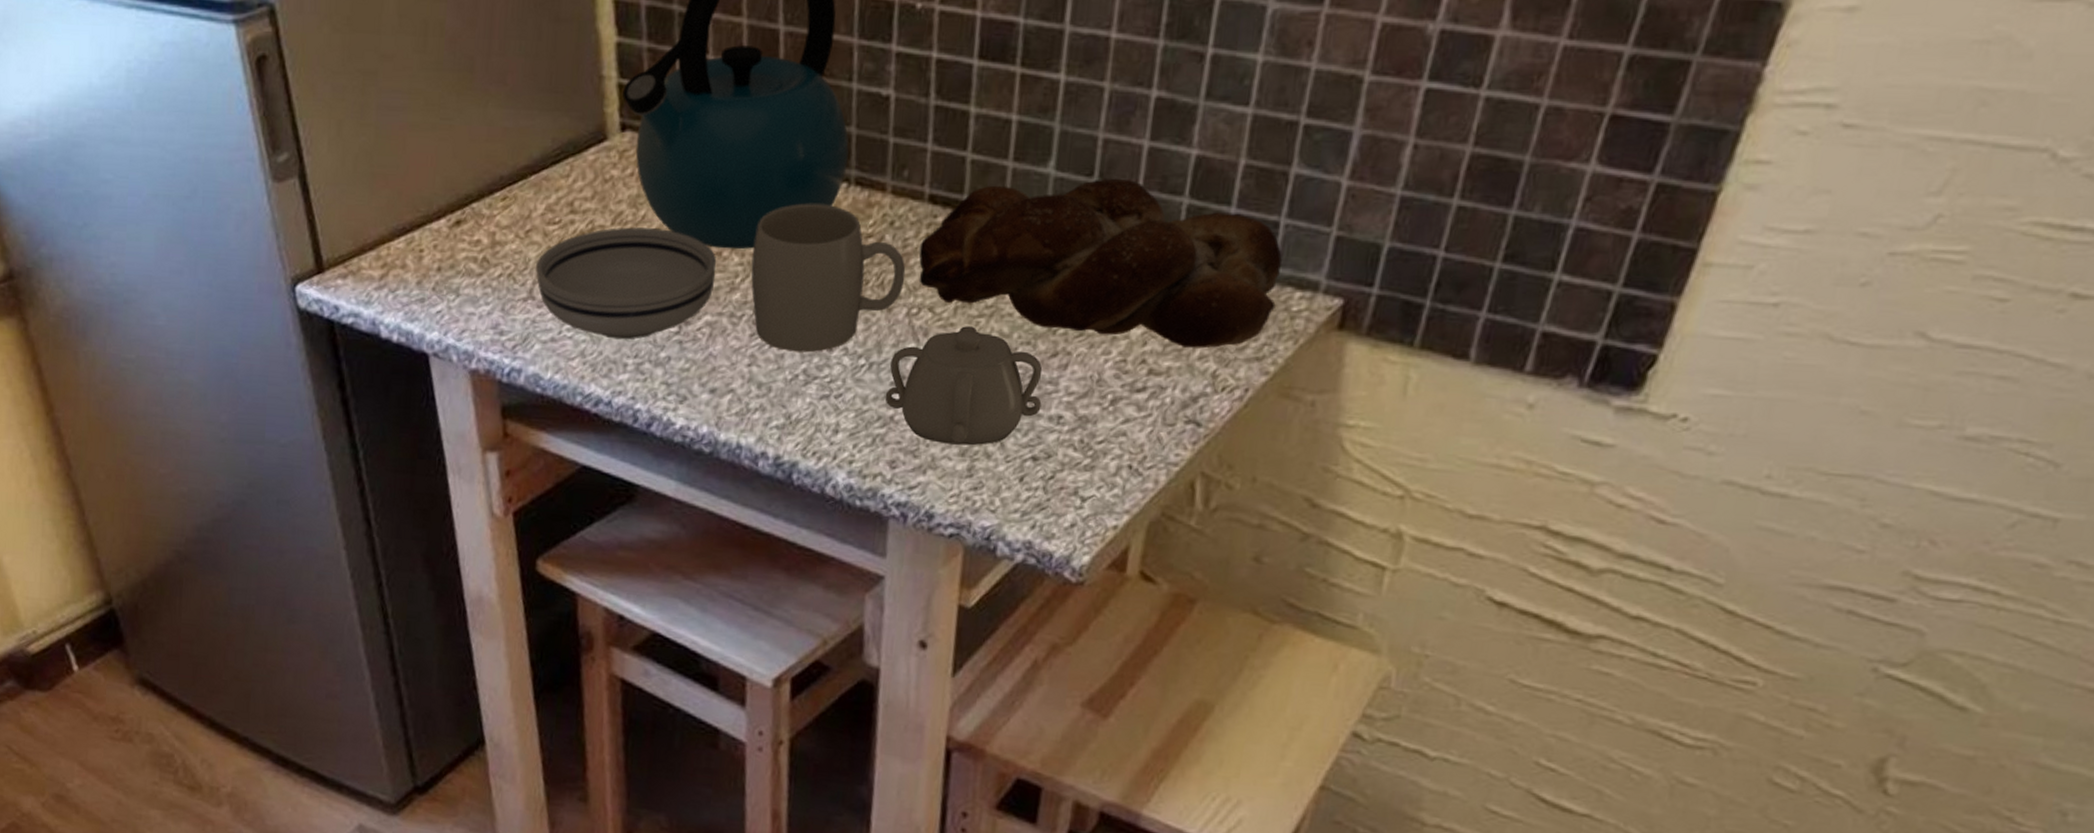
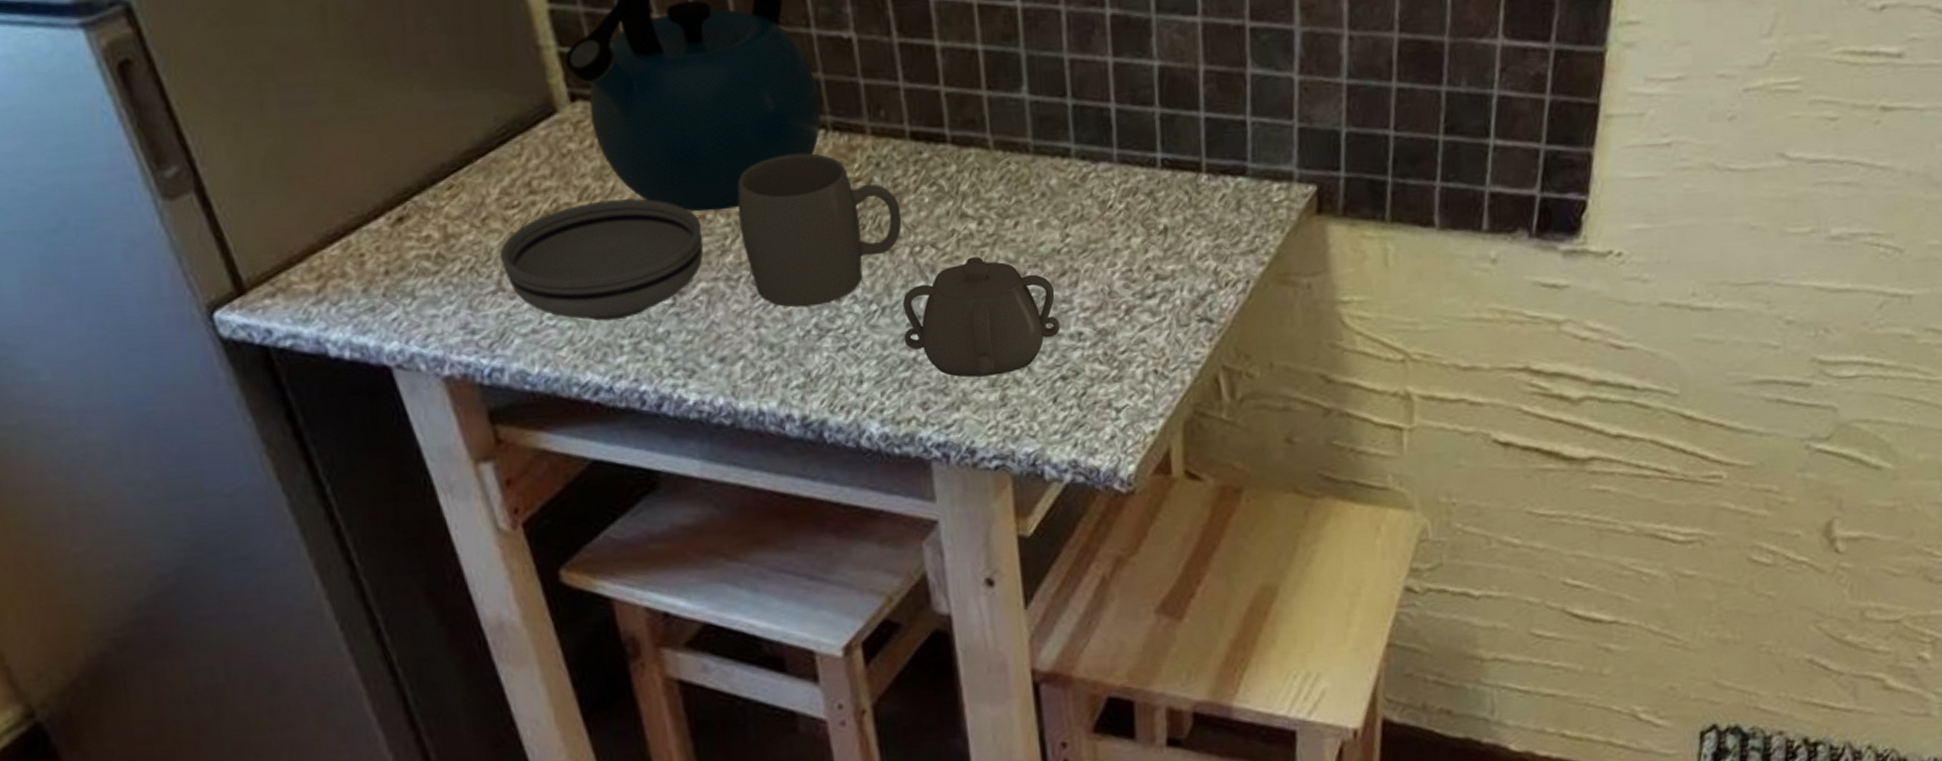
bread loaf: present [919,178,1282,349] -> none [910,95,1258,250]

